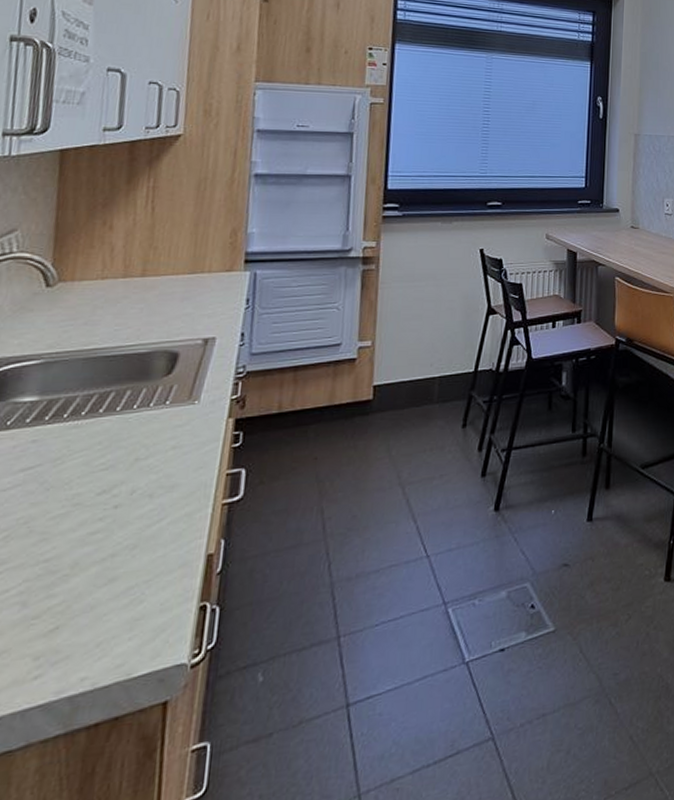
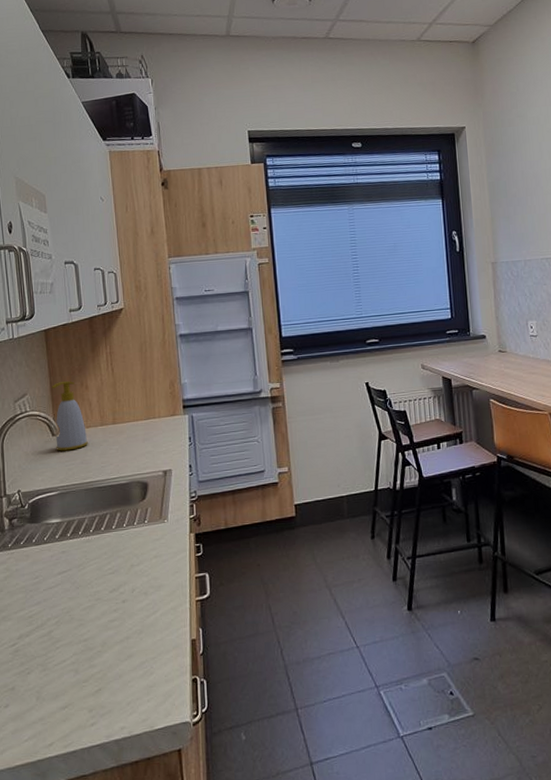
soap bottle: none [49,218,100,307] -> present [52,381,88,451]

